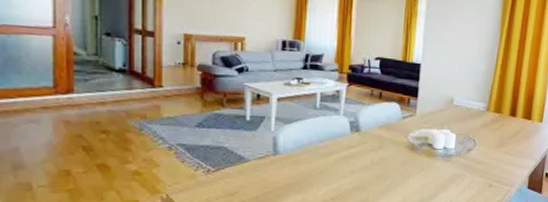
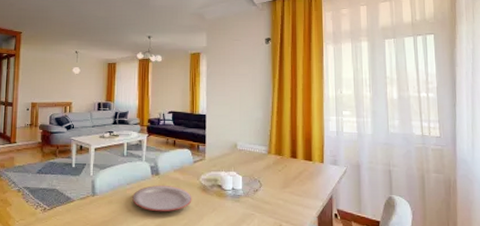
plate: none [325,143,398,173] -> present [132,185,192,212]

